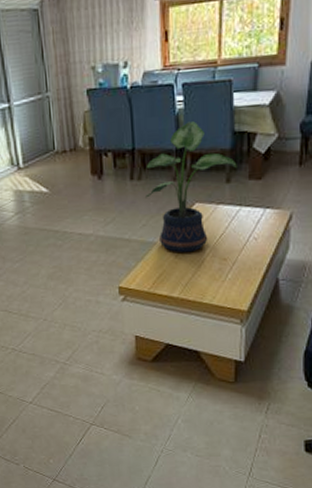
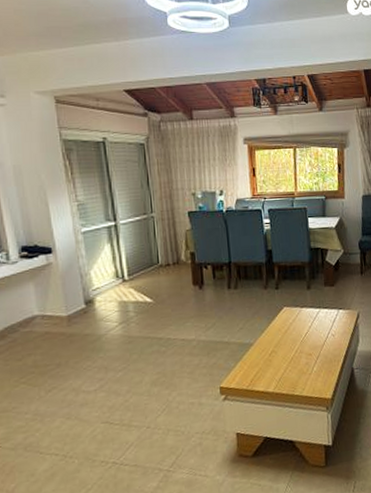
potted plant: present [145,121,237,253] -> none [241,240,315,352]

